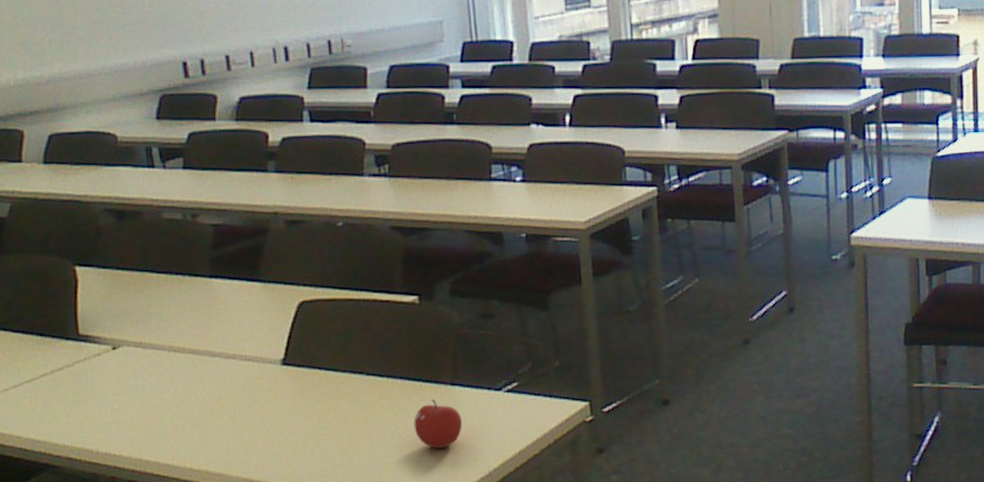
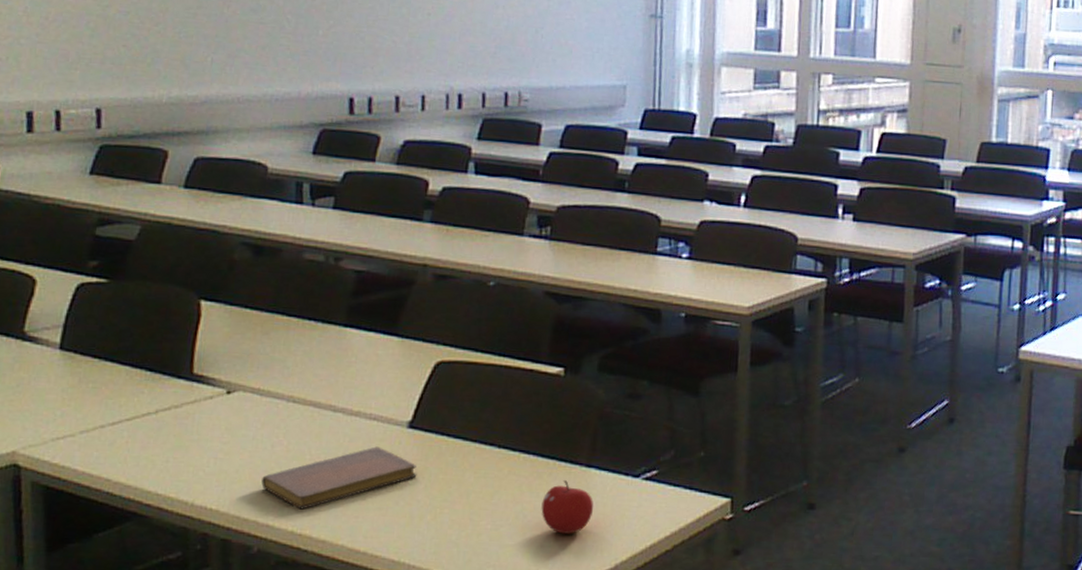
notebook: none [156,384,296,448] -> present [261,446,417,510]

